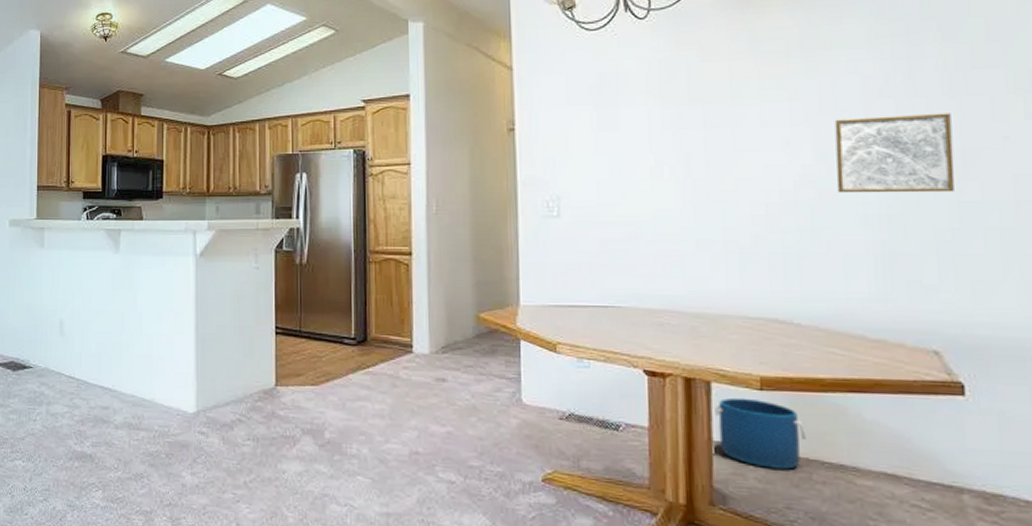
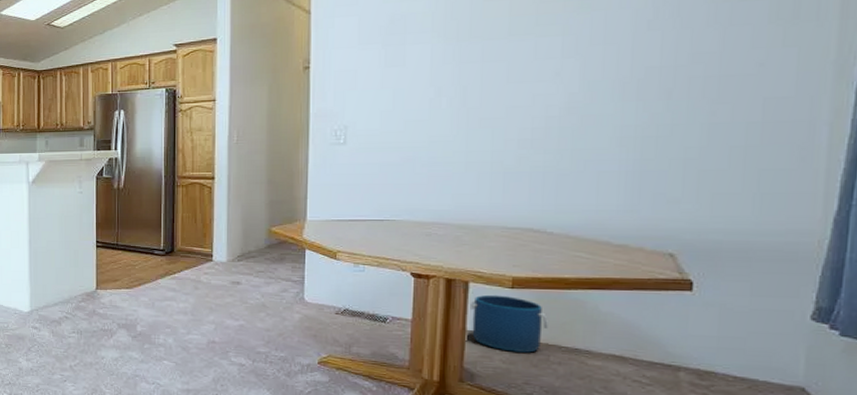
wall art: present [834,113,955,194] -> none [598,42,713,118]

